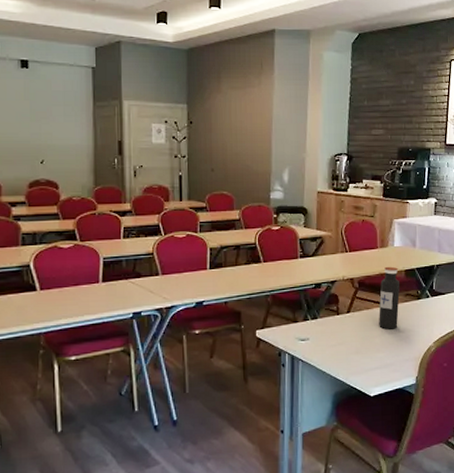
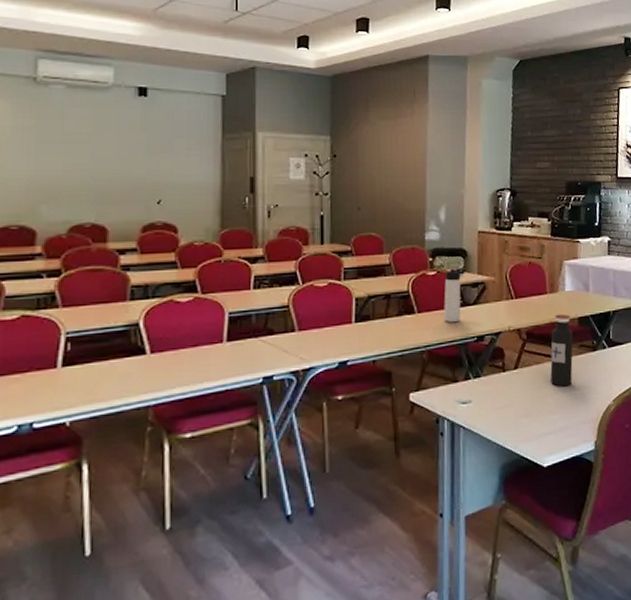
thermos bottle: none [286,224,307,272] -> present [444,267,467,323]

